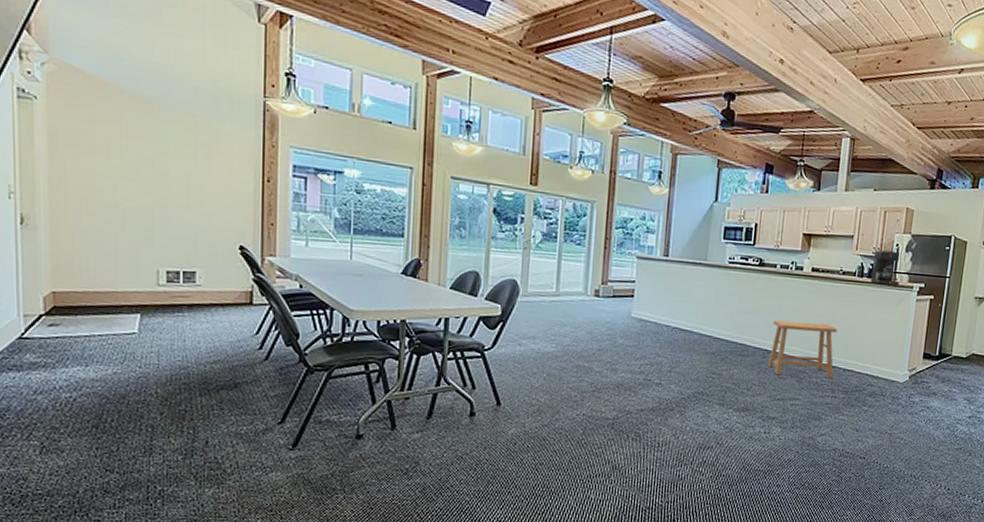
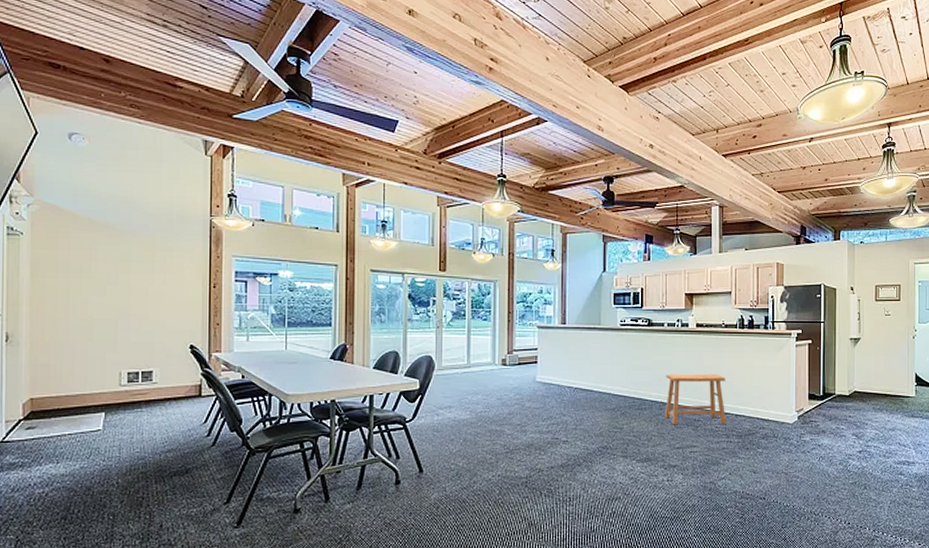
coffee maker: present [870,250,900,286] -> none [751,303,778,334]

